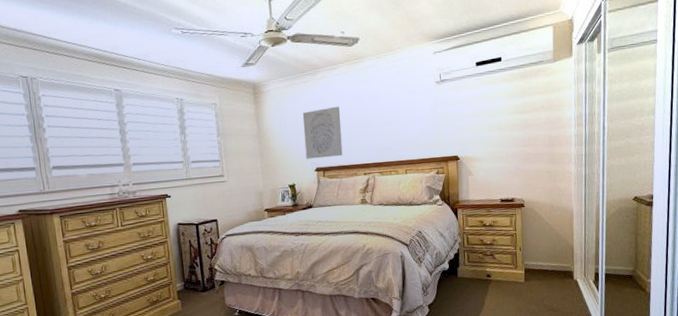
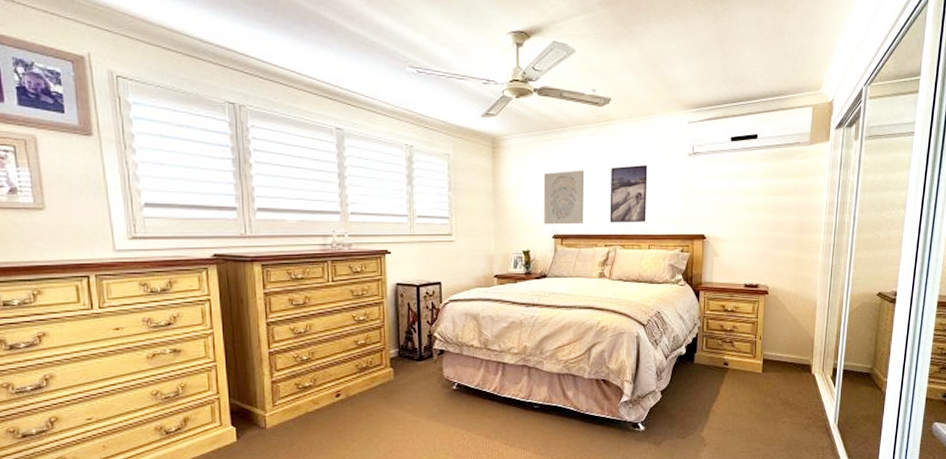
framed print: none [364,95,401,153] -> present [610,164,648,223]

